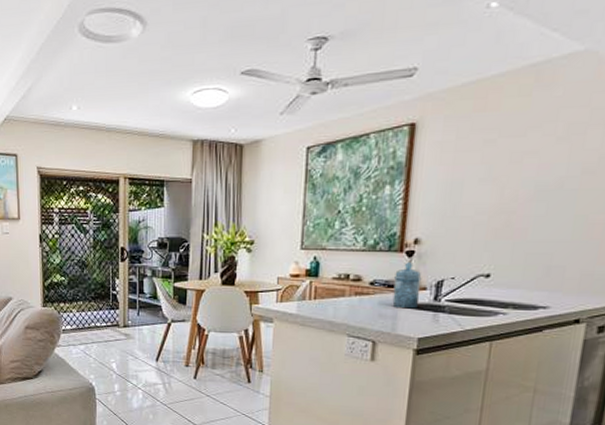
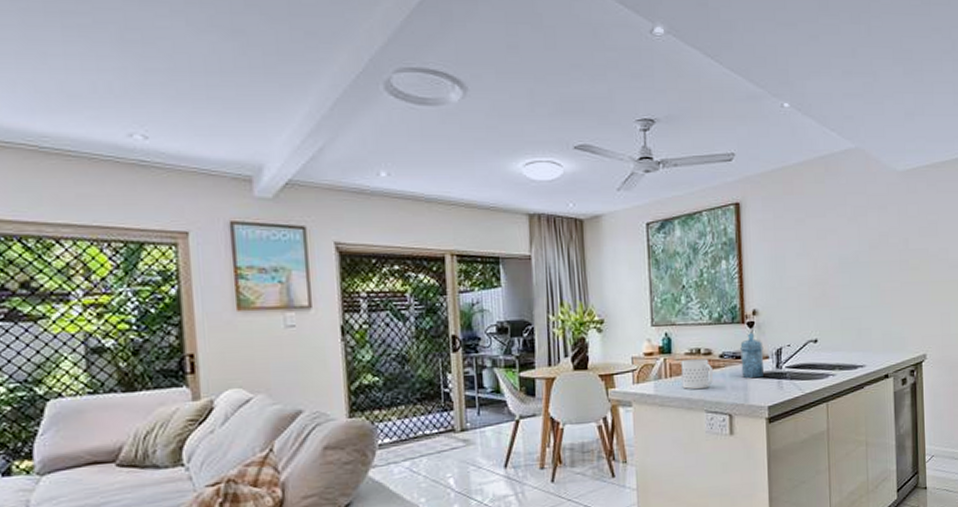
mug: none [325,284,360,314] -> present [681,359,713,390]

